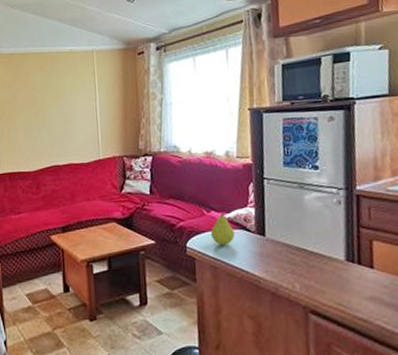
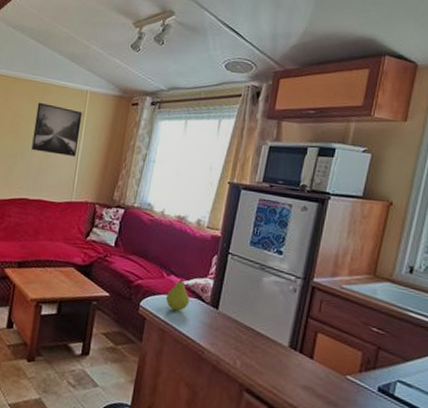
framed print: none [49,71,95,119] -> present [31,102,83,157]

